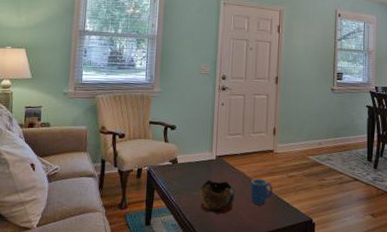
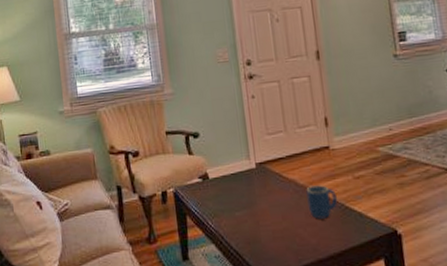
decorative bowl: present [199,180,236,215] -> none [242,193,290,237]

